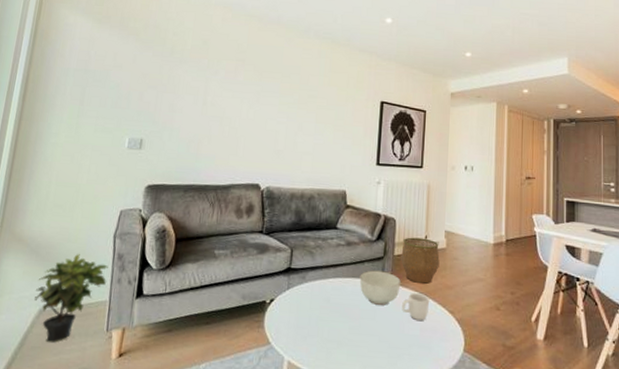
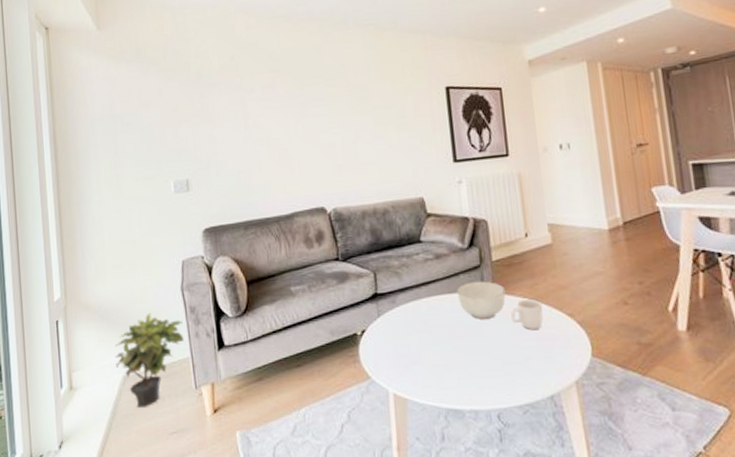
basket: present [401,237,440,284] -> none [500,236,548,288]

